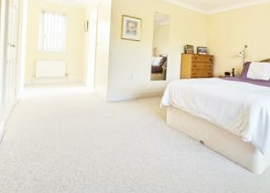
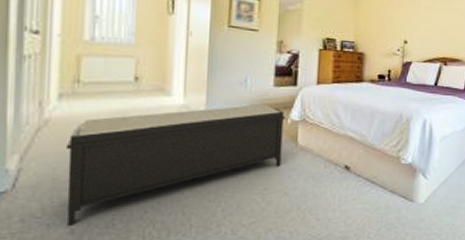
bench: none [27,93,158,168] -> present [65,104,285,226]

